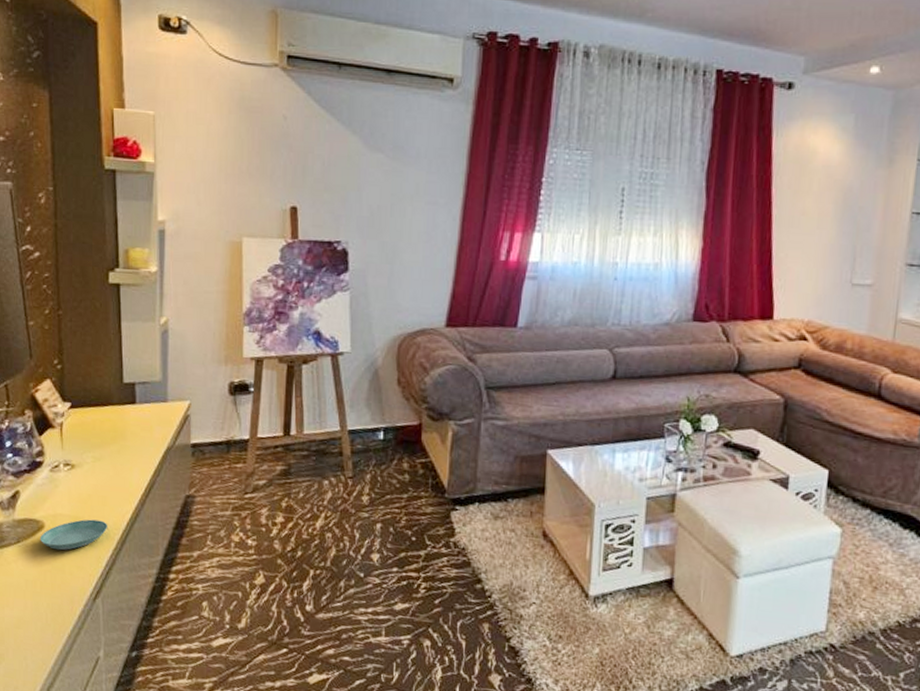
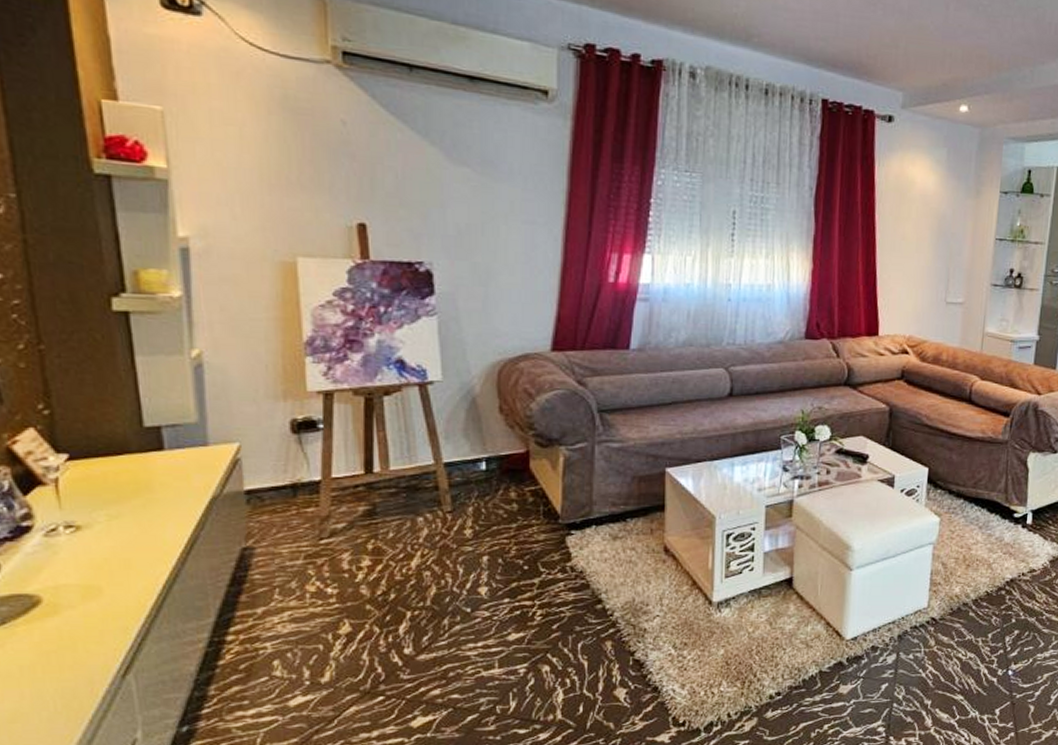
saucer: present [40,519,108,551] -> none [36,586,136,627]

